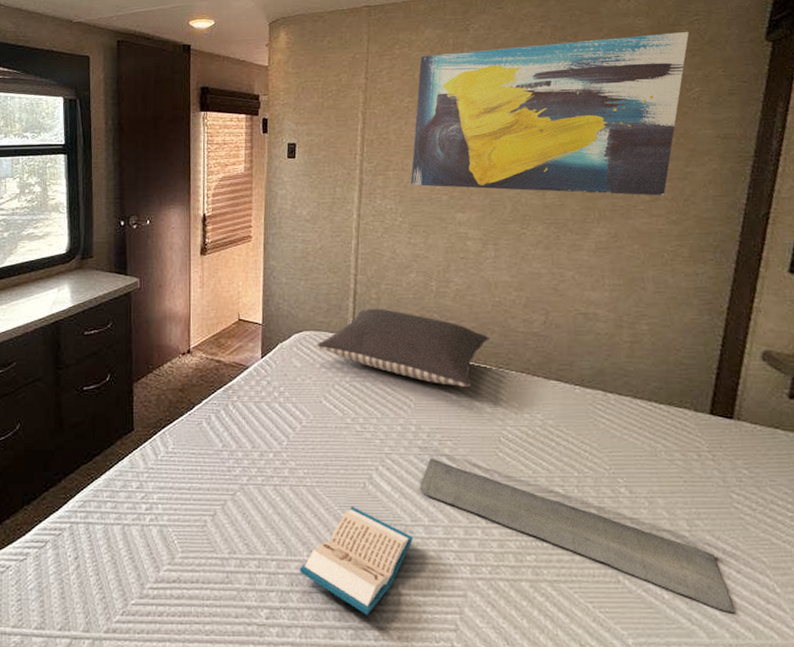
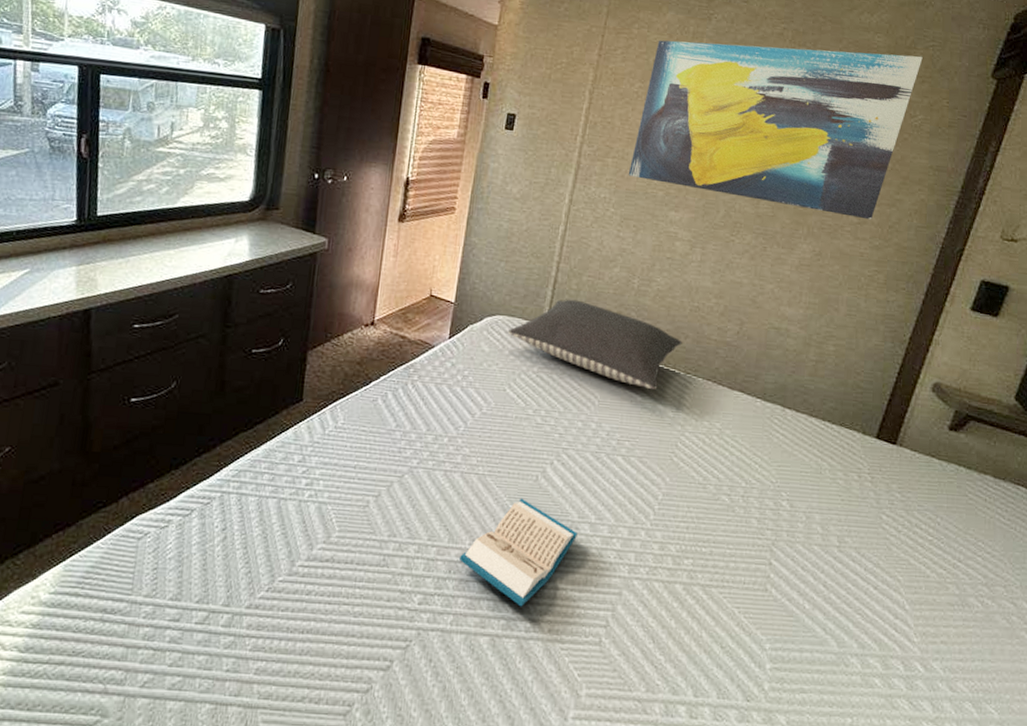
bath mat: present [418,458,734,614] -> none [590,456,865,626]

